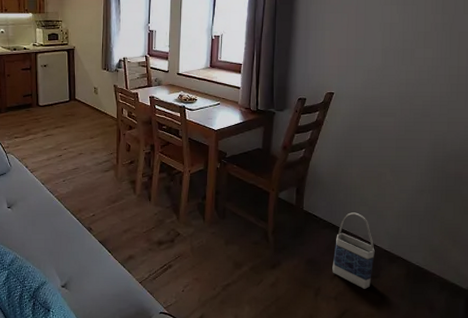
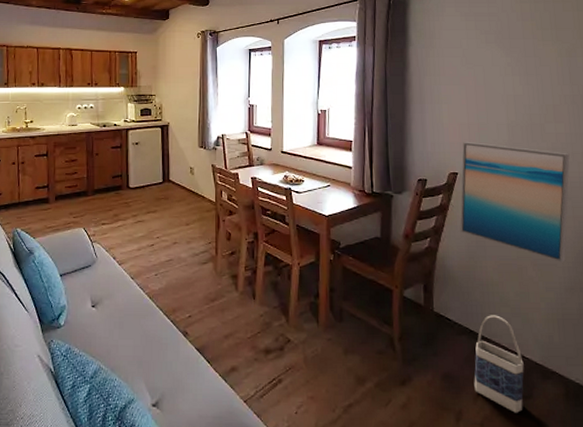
wall art: none [332,64,434,169] -> present [460,141,570,263]

